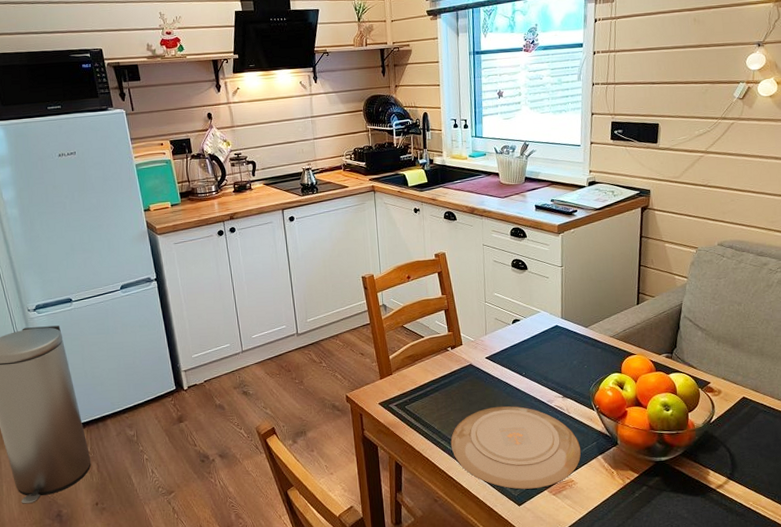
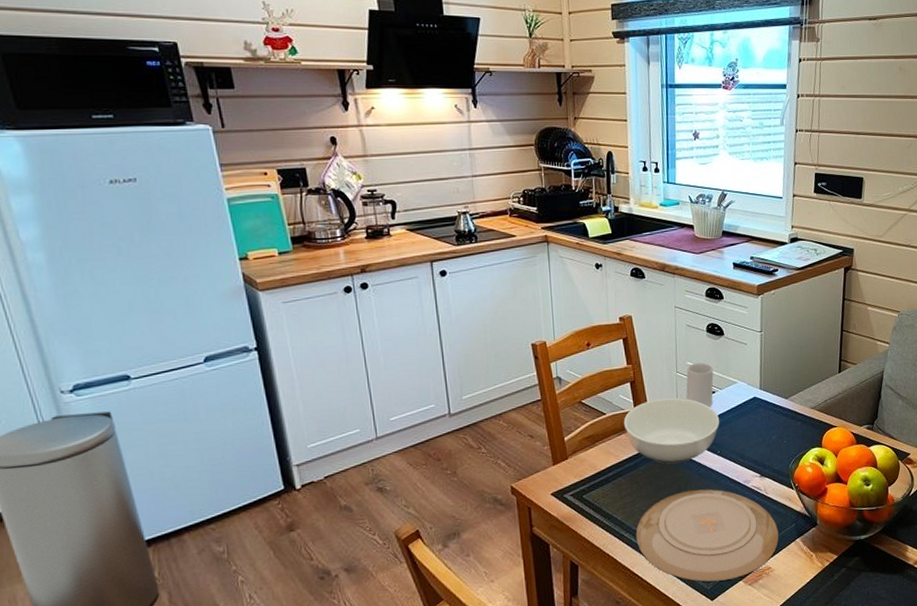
bowl: none [439,324,525,383] -> present [623,397,720,465]
cup: none [494,294,519,334] -> present [686,362,714,408]

